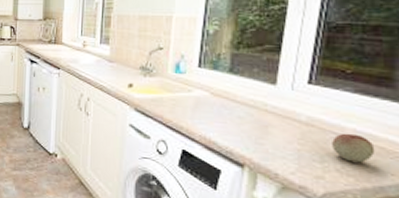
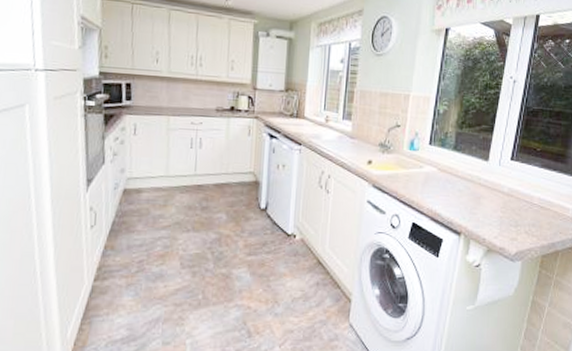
fruit: present [332,133,375,163] -> none [524,201,551,225]

